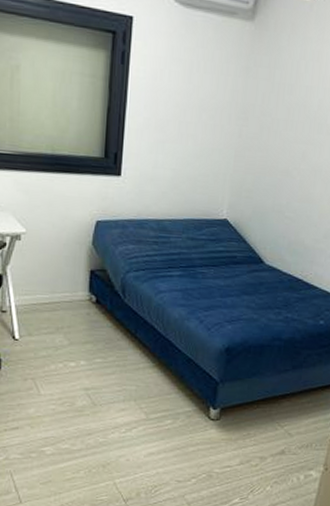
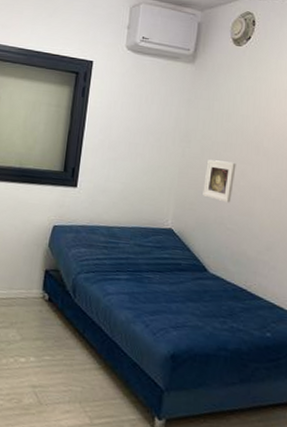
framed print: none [260,140,297,189] -> present [203,159,236,203]

